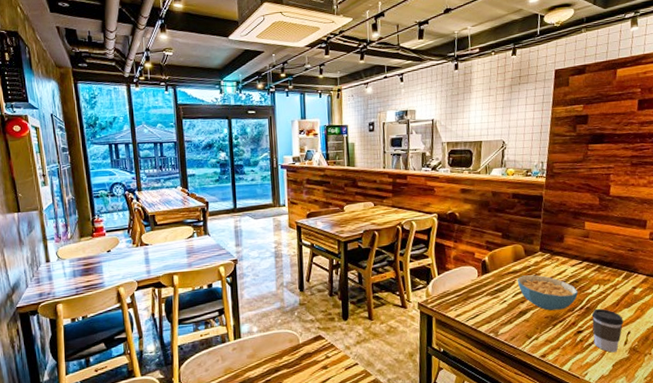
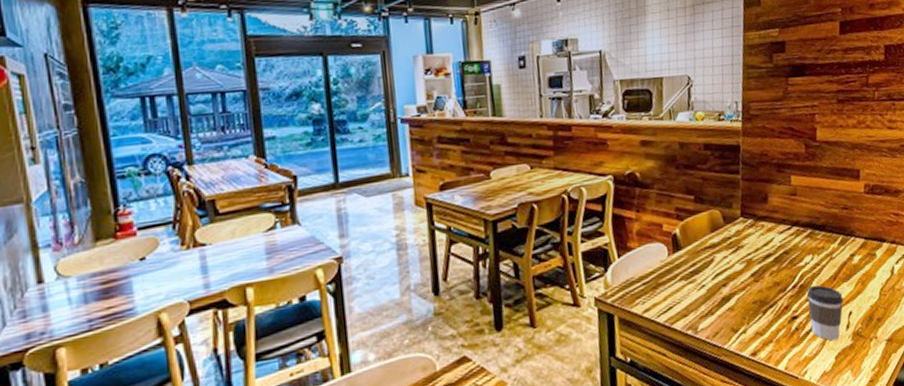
cereal bowl: present [518,275,579,311] -> none [717,247,790,294]

